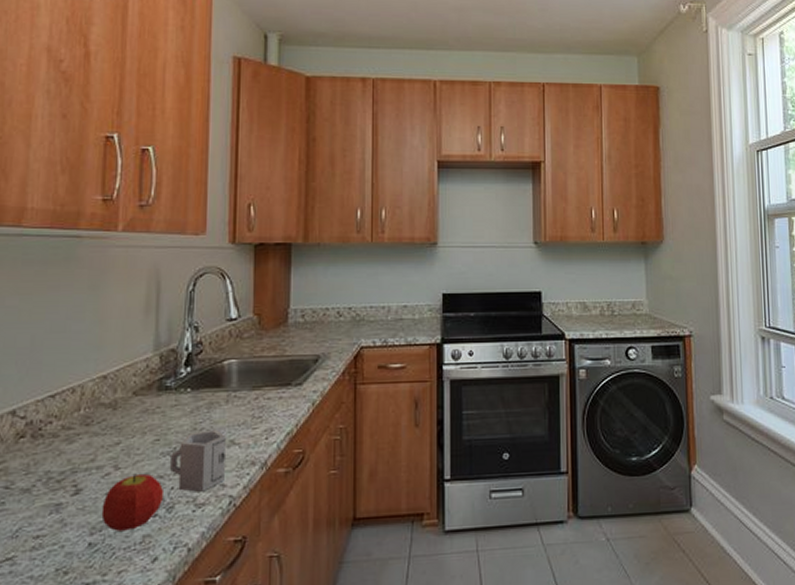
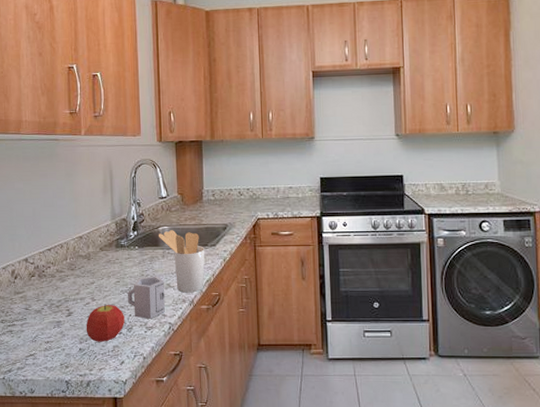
utensil holder: none [221,364,288,452] -> present [158,230,205,293]

